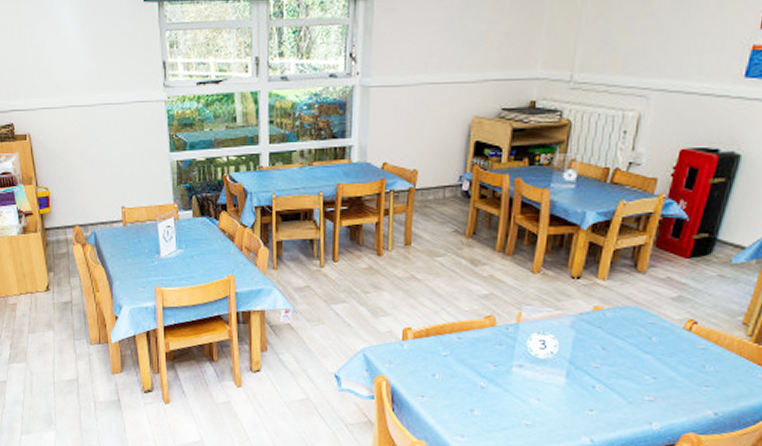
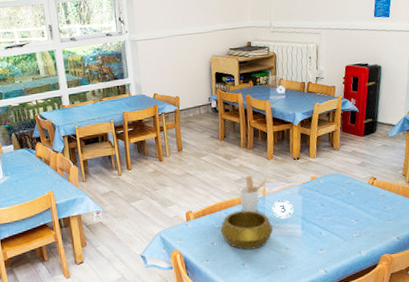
decorative bowl: none [447,338,524,393] -> present [220,210,274,250]
utensil holder: none [481,291,526,343] -> present [239,175,267,212]

